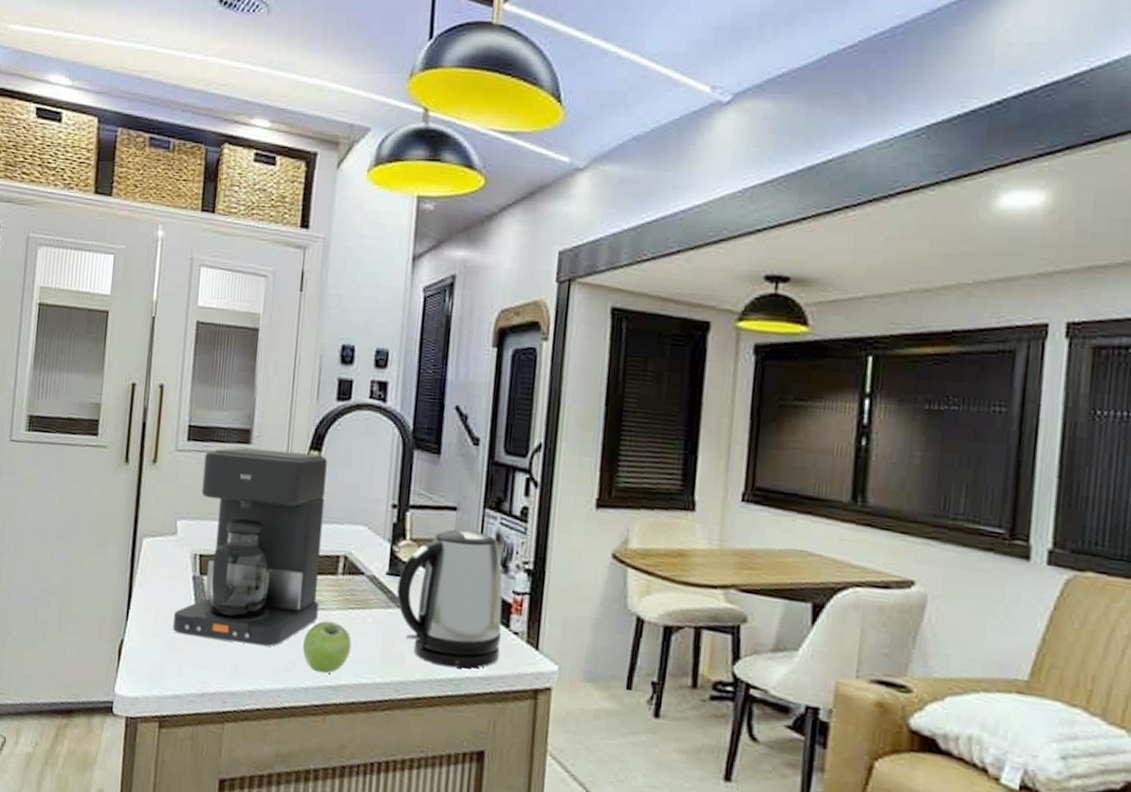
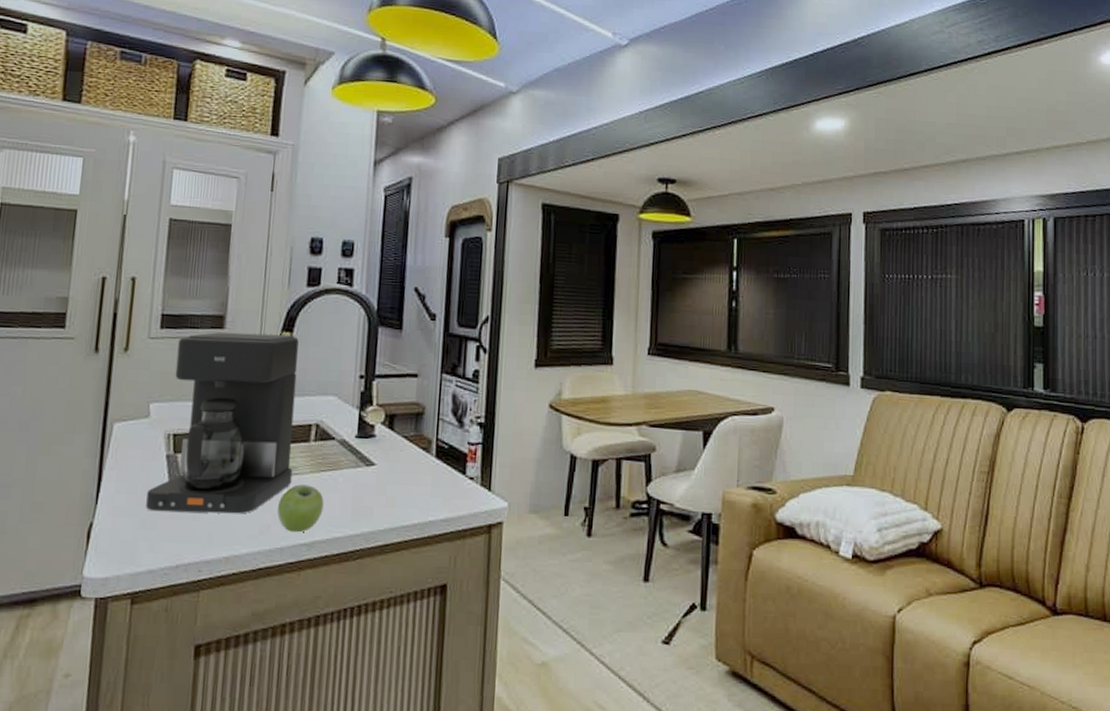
kettle: present [397,529,504,669] -> none [365,393,459,514]

